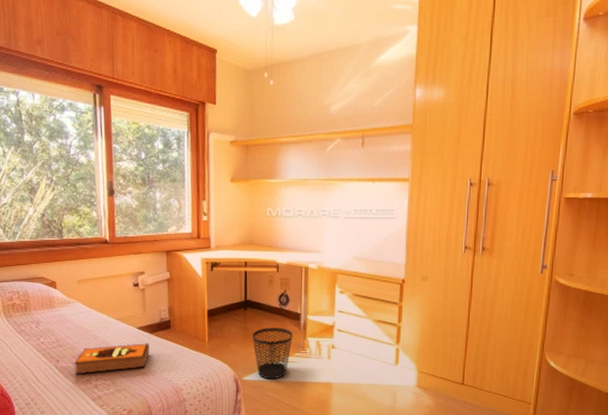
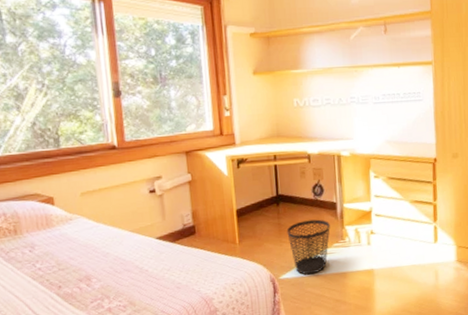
hardback book: present [74,343,150,375] -> none [80,253,173,300]

